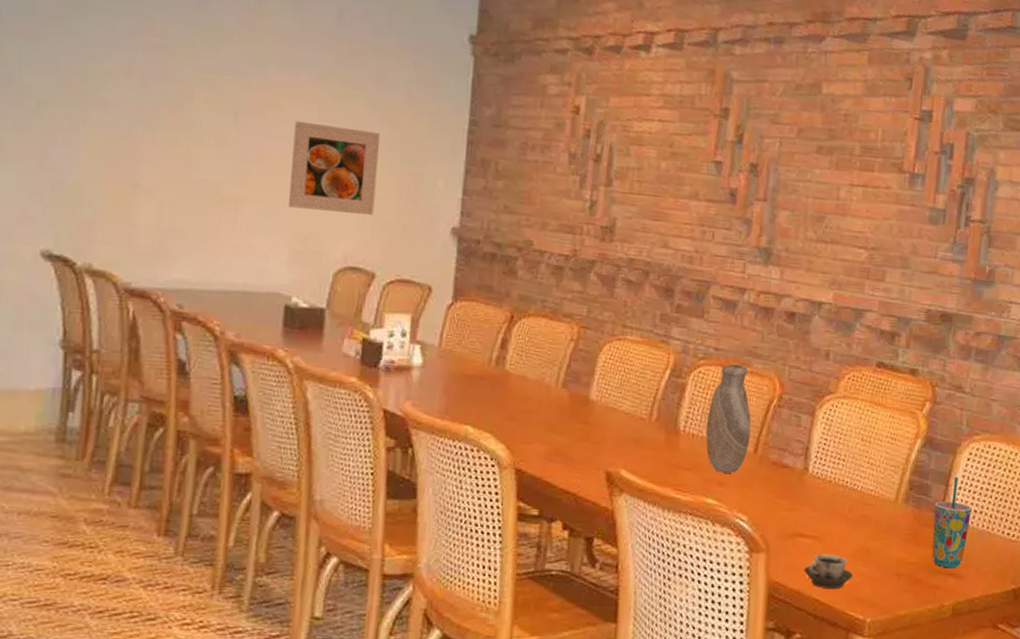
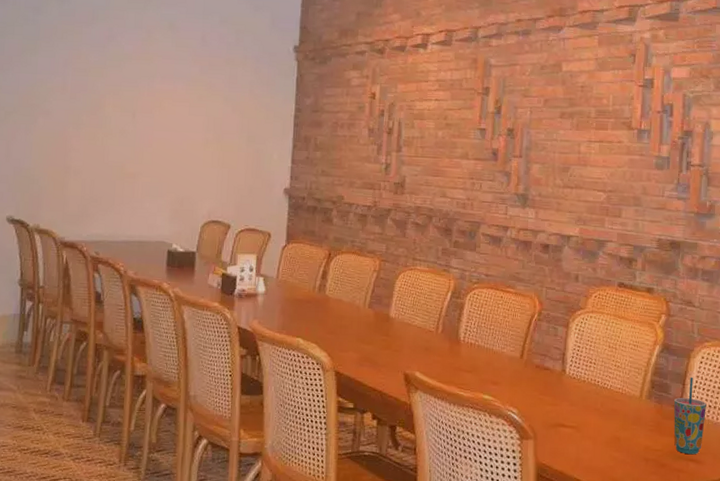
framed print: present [289,121,380,215] -> none [170,116,232,181]
vase: present [705,364,752,473] -> none [481,287,517,374]
cup: present [803,554,853,590] -> none [565,441,607,471]

